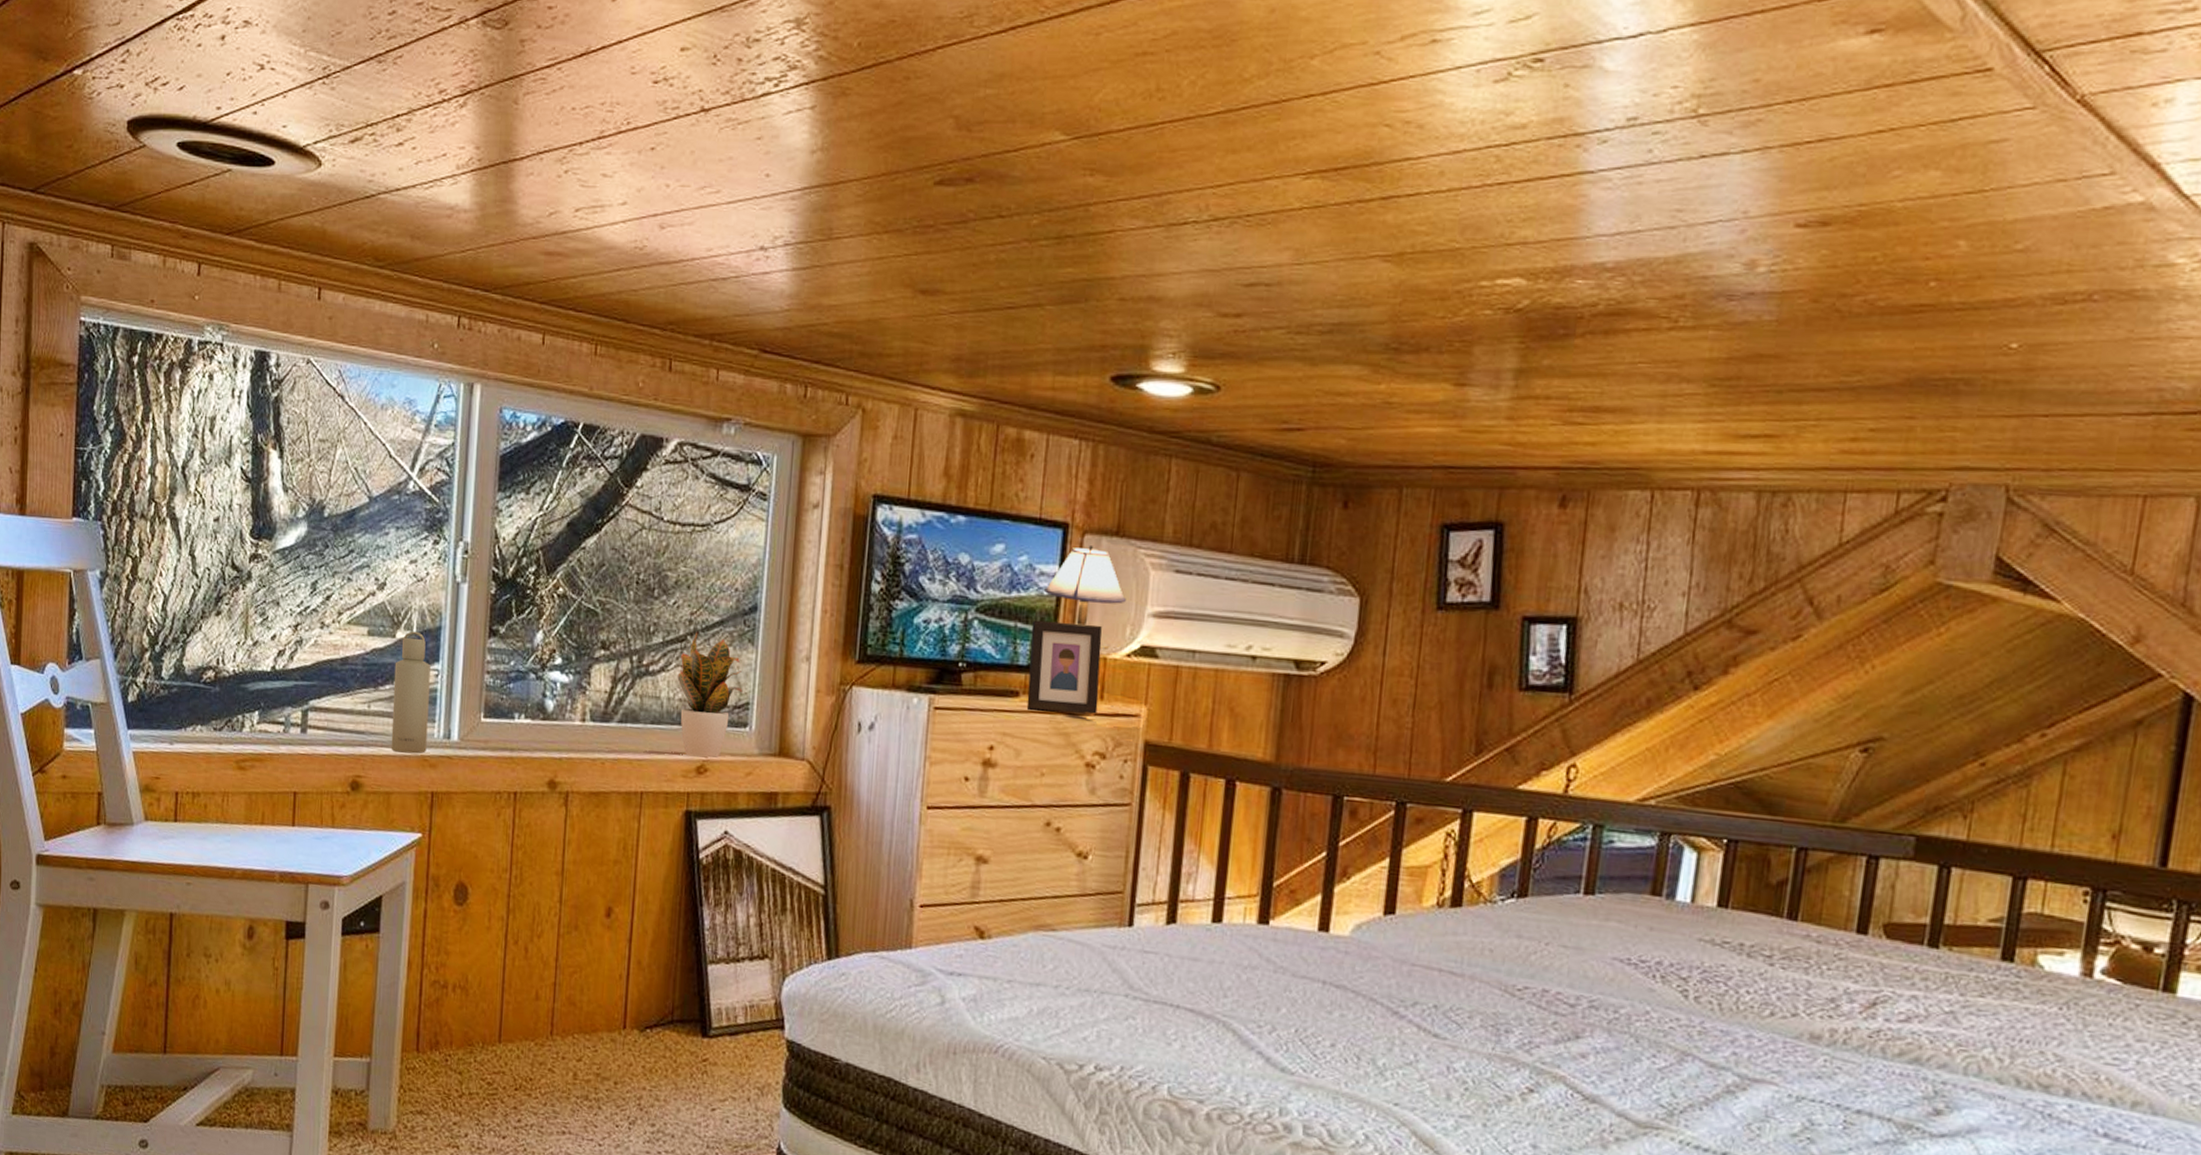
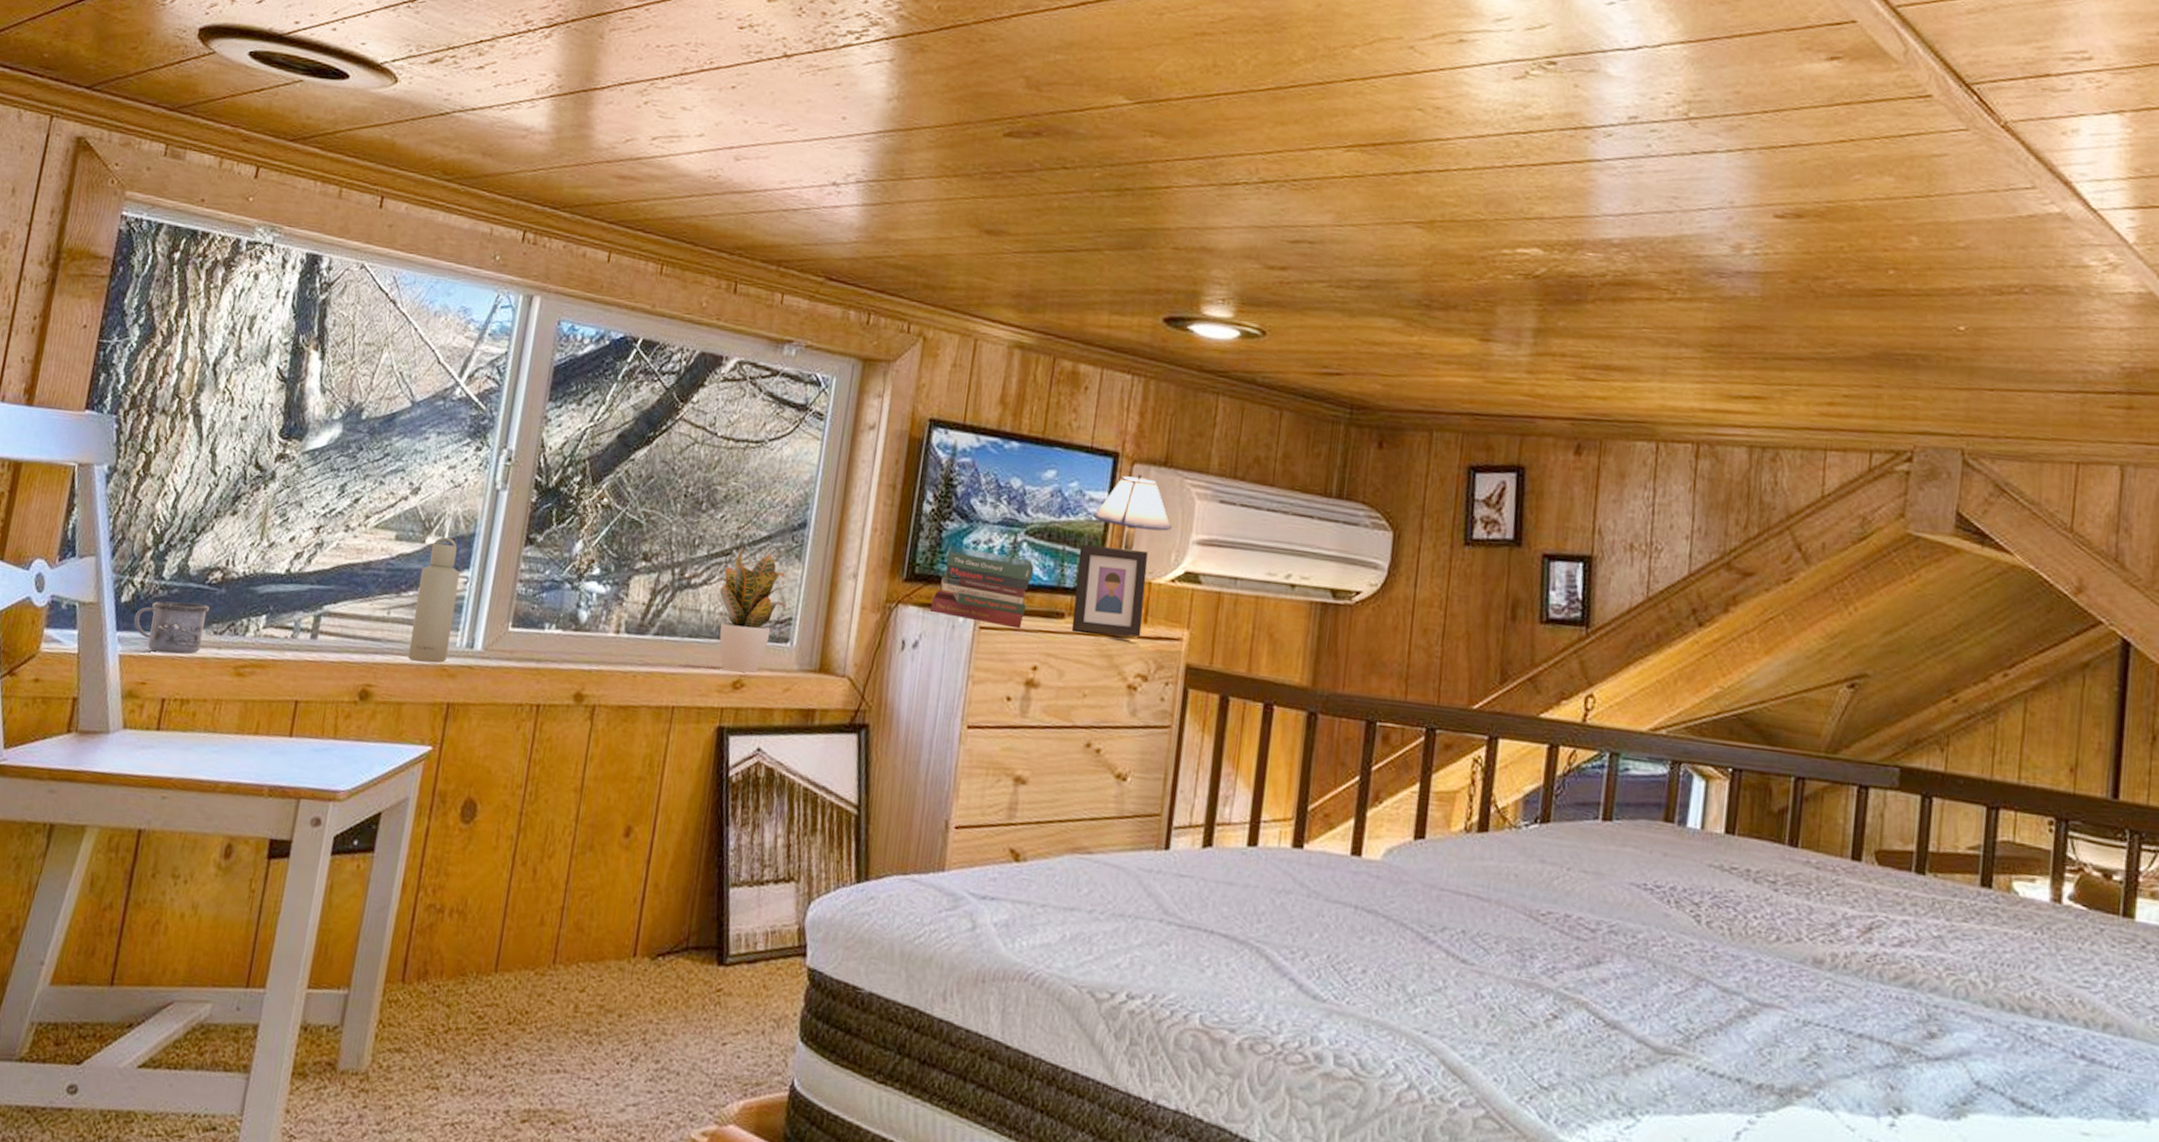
mug: none [141,700,207,751] -> present [133,601,209,655]
books: none [885,624,986,709] -> present [930,544,1034,629]

